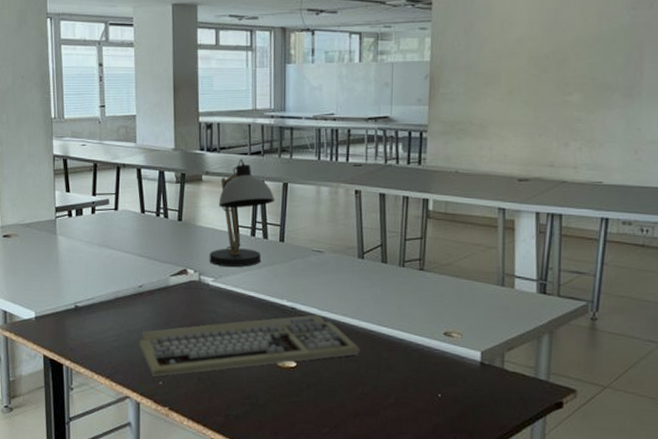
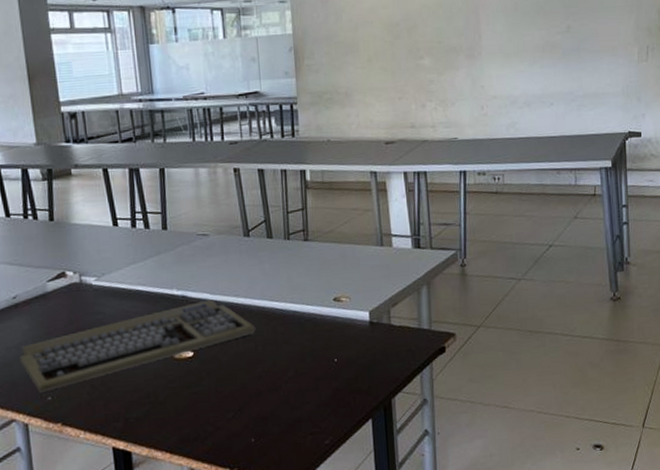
desk lamp: present [209,158,275,268] -> none [88,147,153,264]

